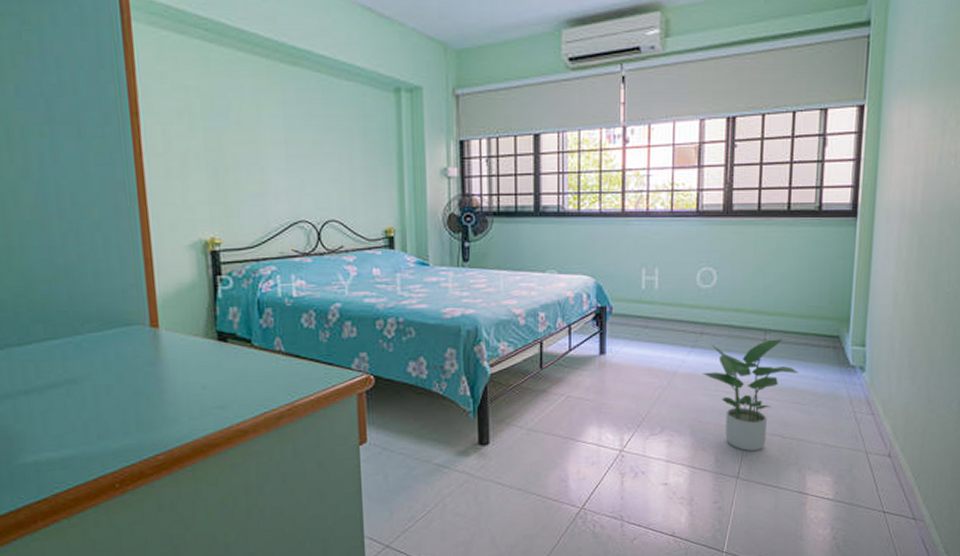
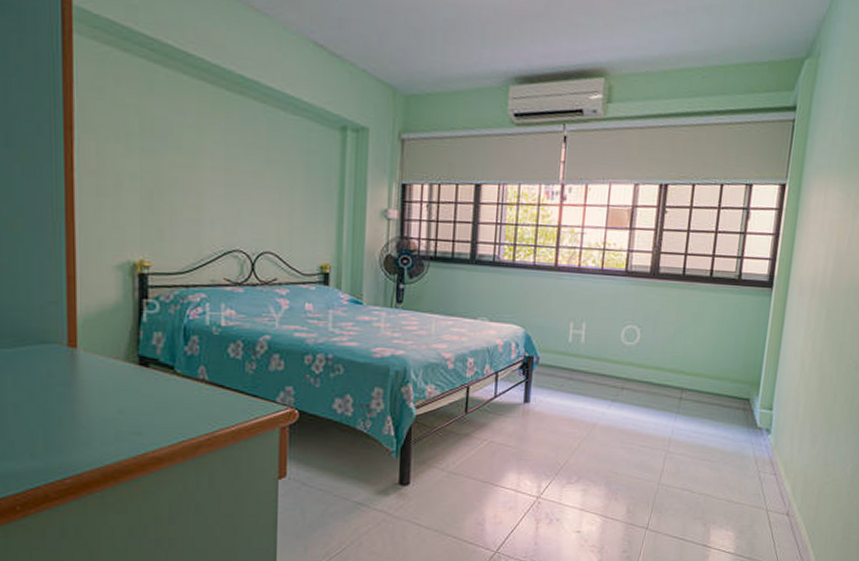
potted plant: present [702,339,799,451] -> none [620,398,710,503]

